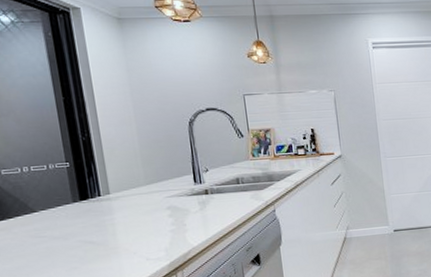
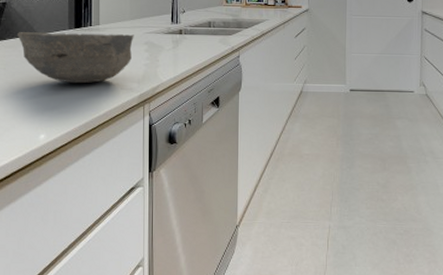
bowl: none [9,200,154,261] -> present [18,32,134,84]

